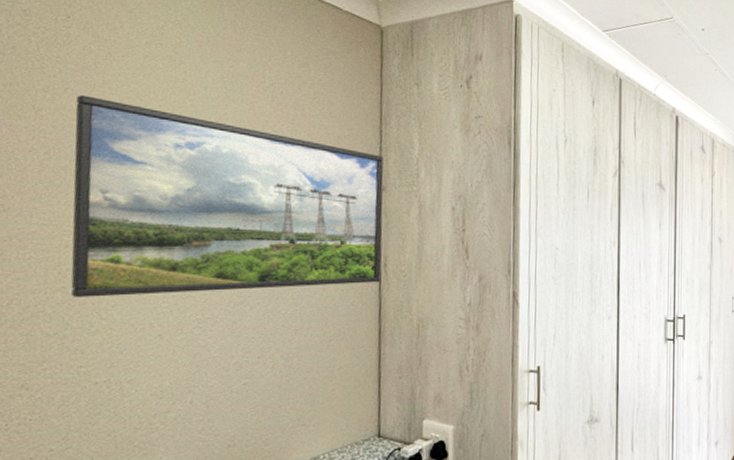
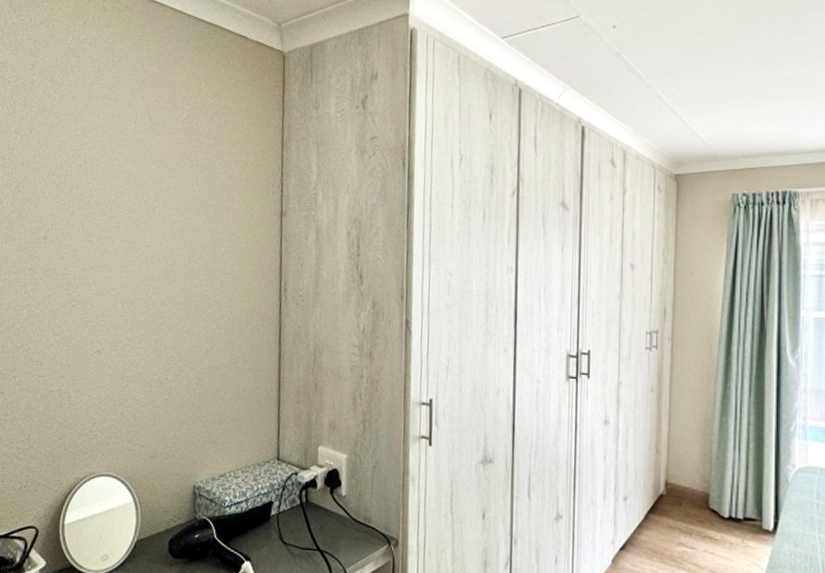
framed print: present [71,95,384,298] -> none [33,135,285,315]

